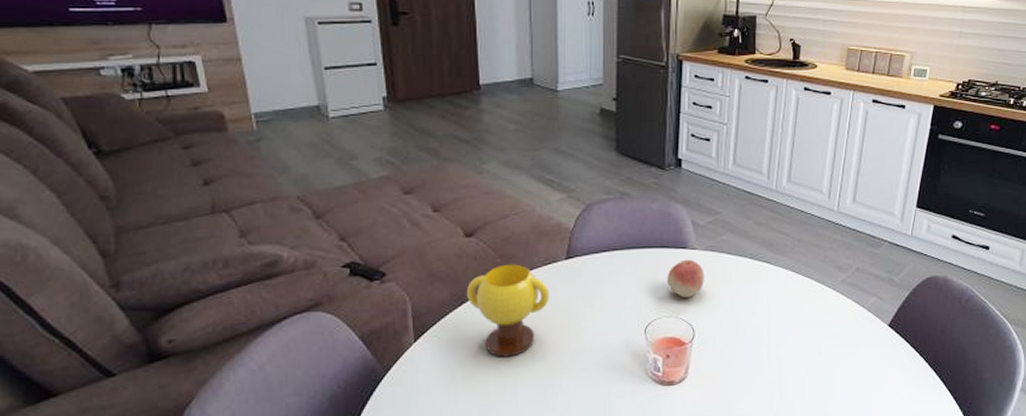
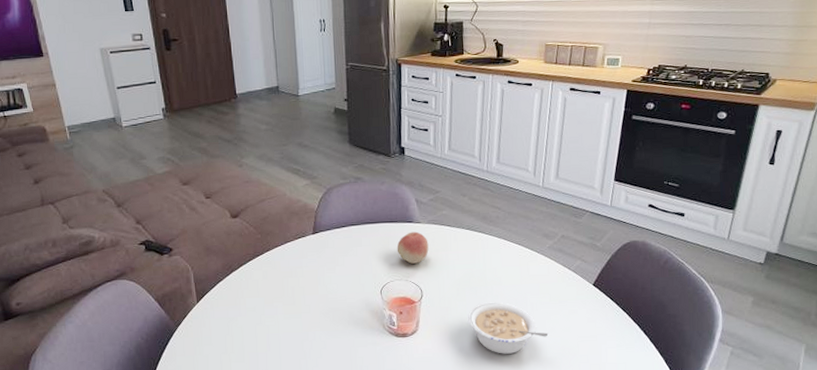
mug: present [466,264,549,357] -> none [235,239,301,315]
legume: none [746,344,837,406] -> present [468,302,549,354]

